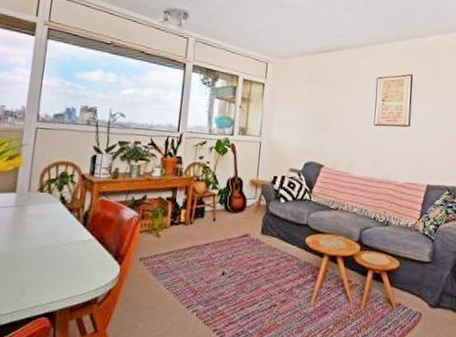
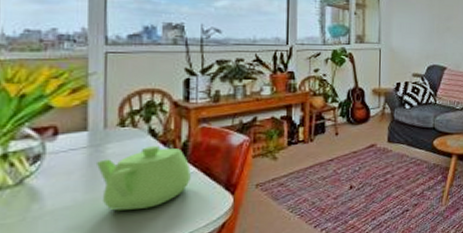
teapot: none [19,211,89,266] -> present [97,145,191,211]

